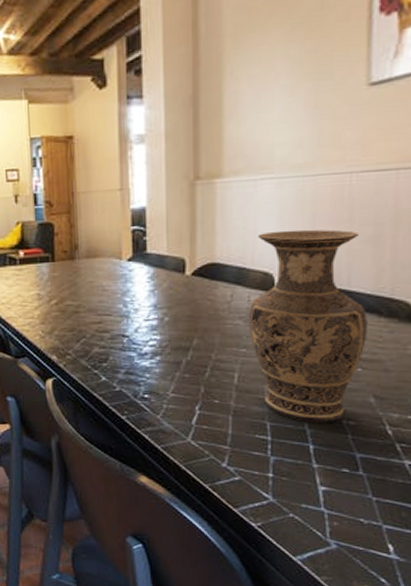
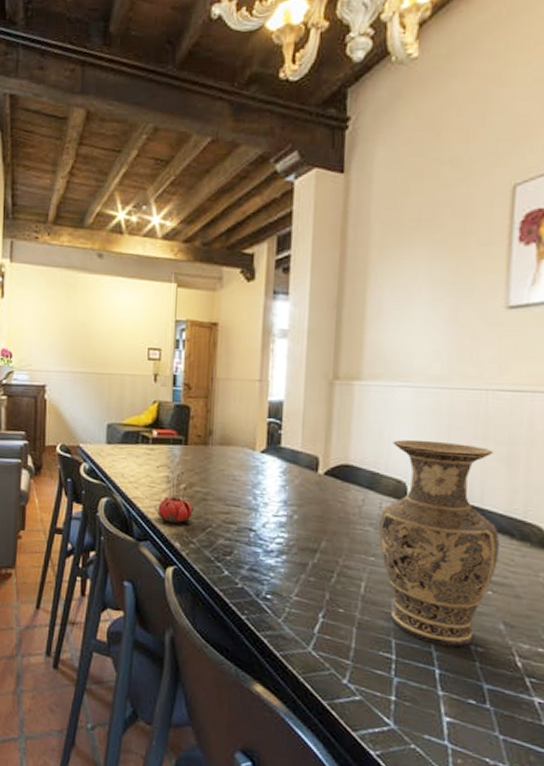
flower: none [27,284,68,338] -> present [155,465,198,524]

